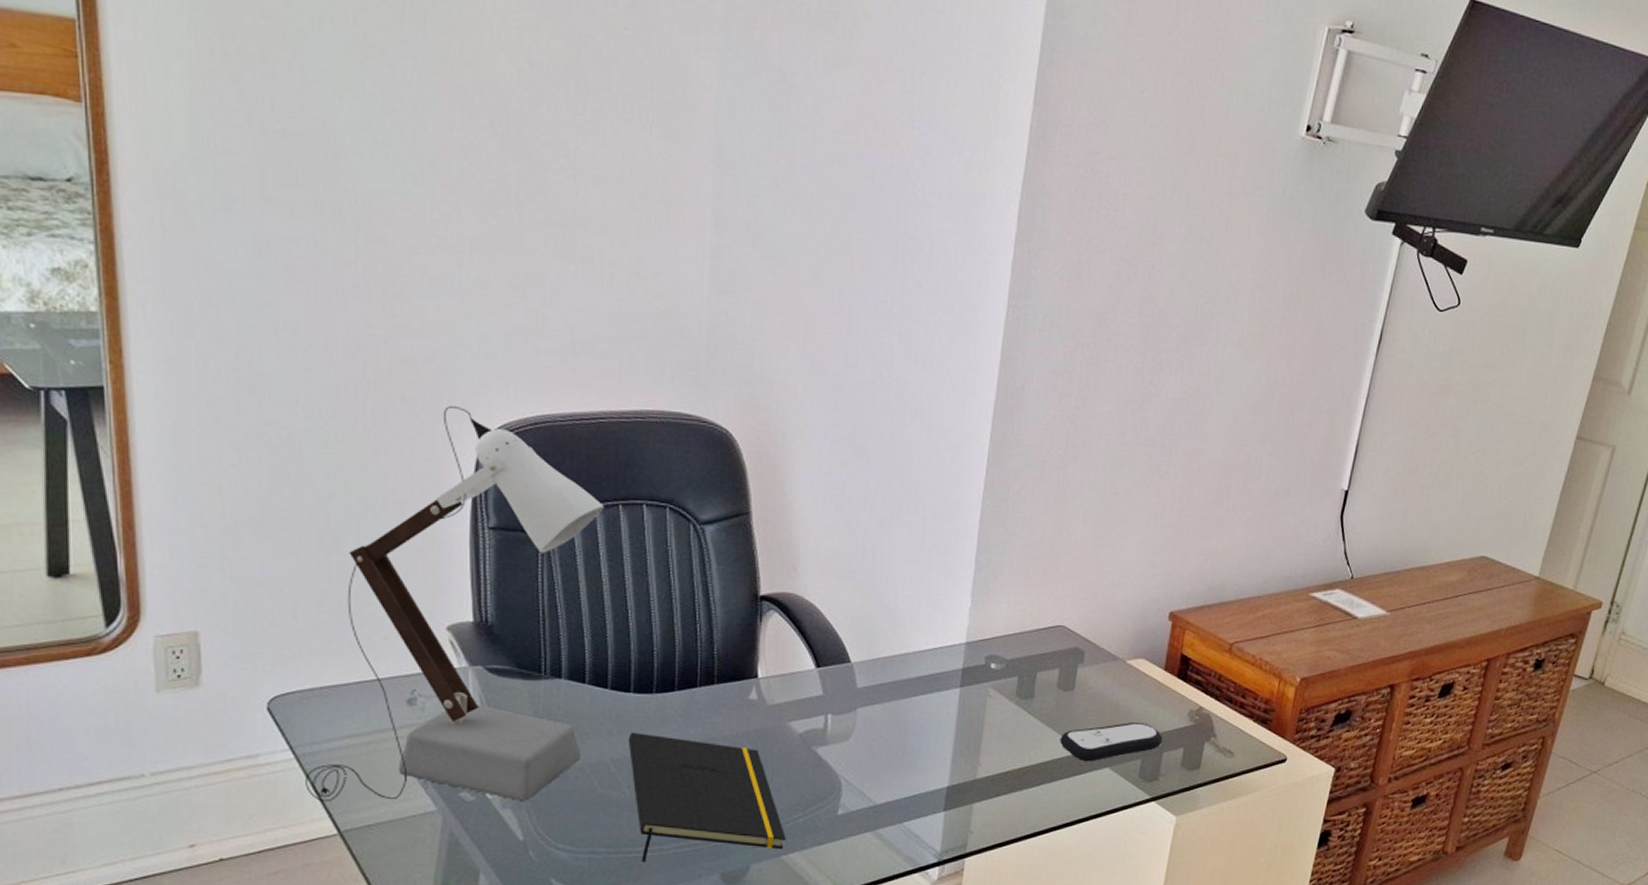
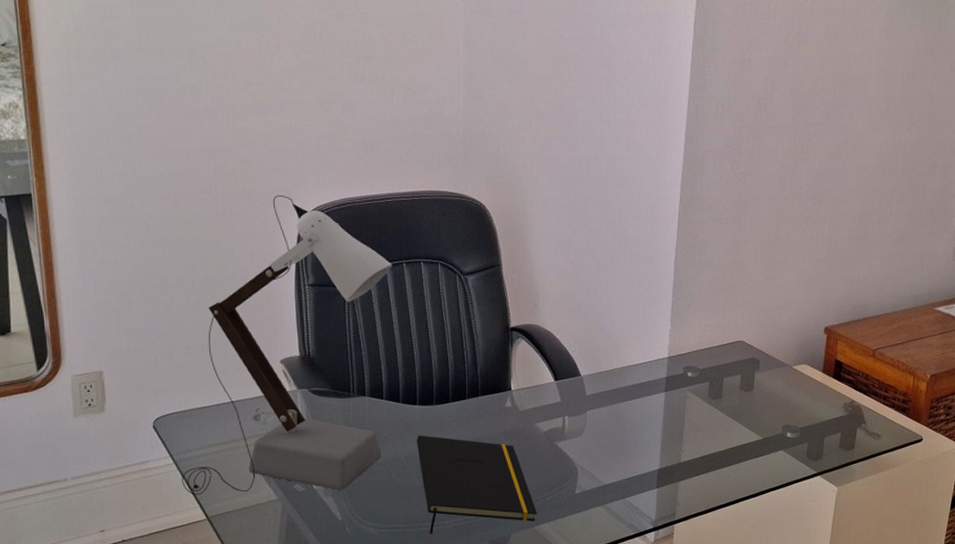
remote control: present [1060,721,1163,762] -> none [744,413,824,446]

